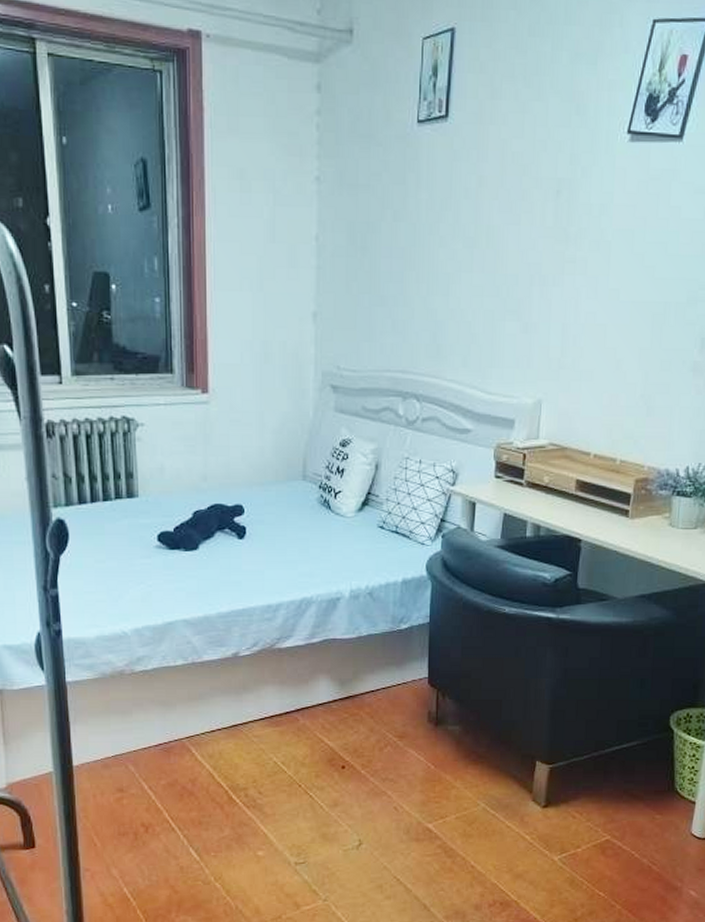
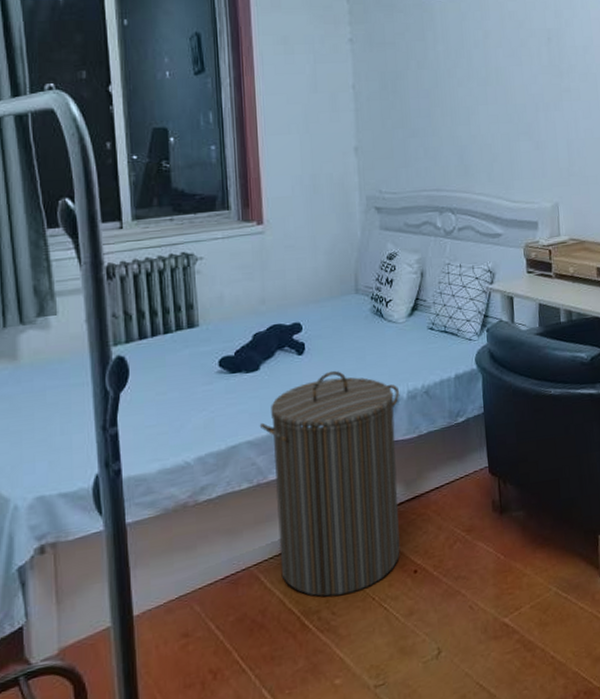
laundry hamper: none [196,559,342,778] -> present [259,370,400,597]

